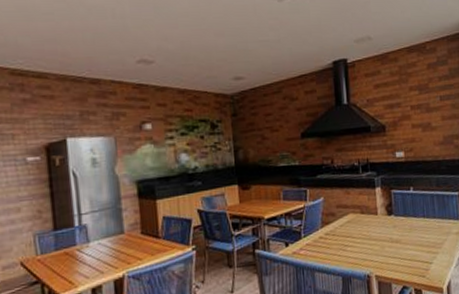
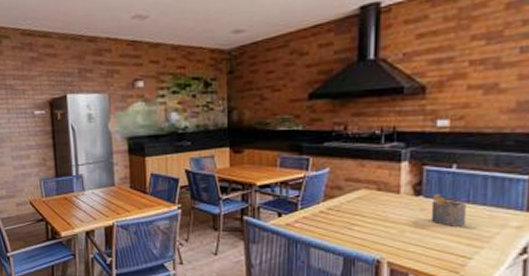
napkin holder: none [400,211,424,239] -> present [431,192,466,228]

